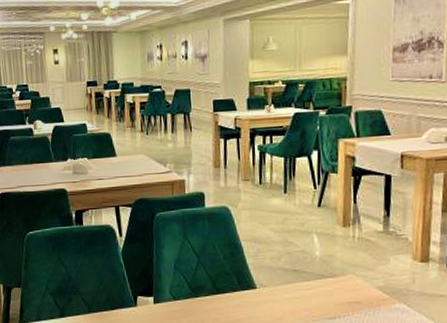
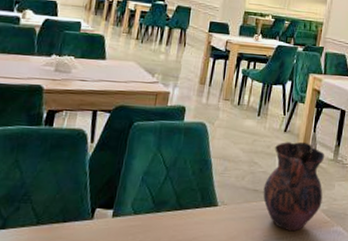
vase: none [304,215,377,311] -> present [263,141,325,232]

